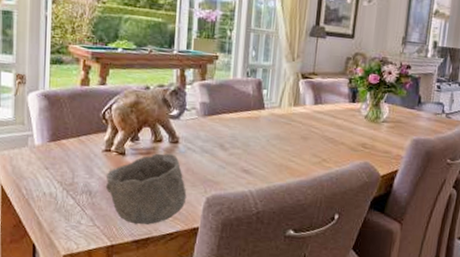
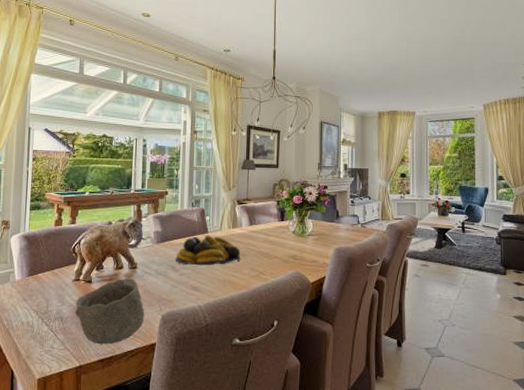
fruit bowl: none [224,111,302,148] -> present [175,235,241,266]

